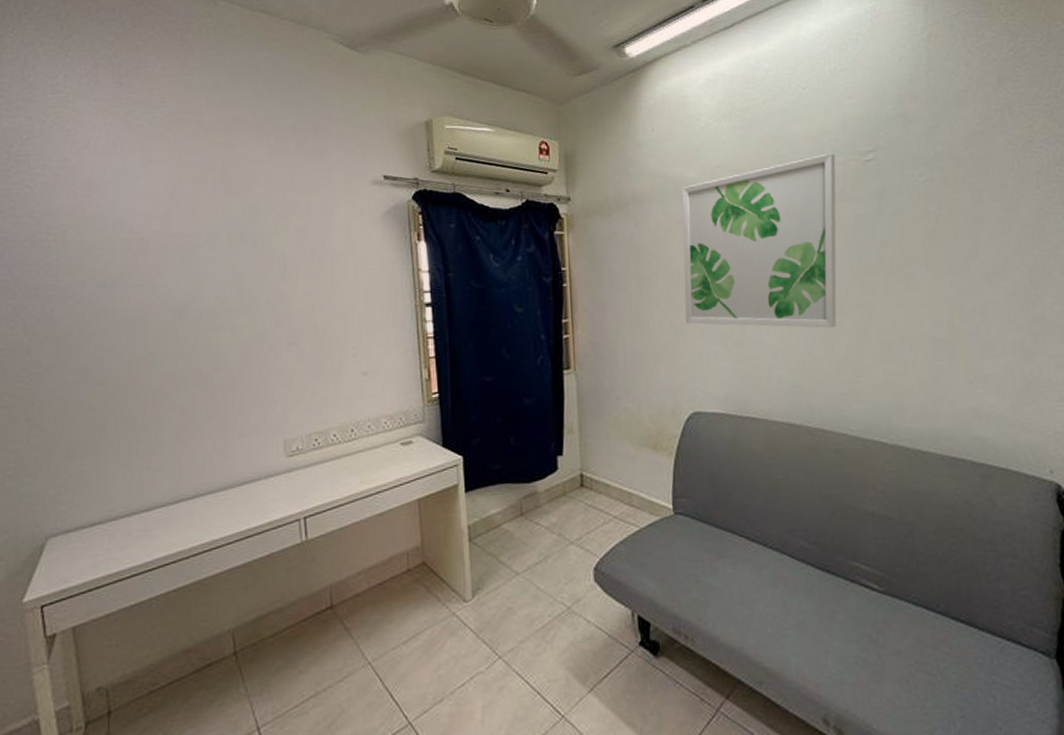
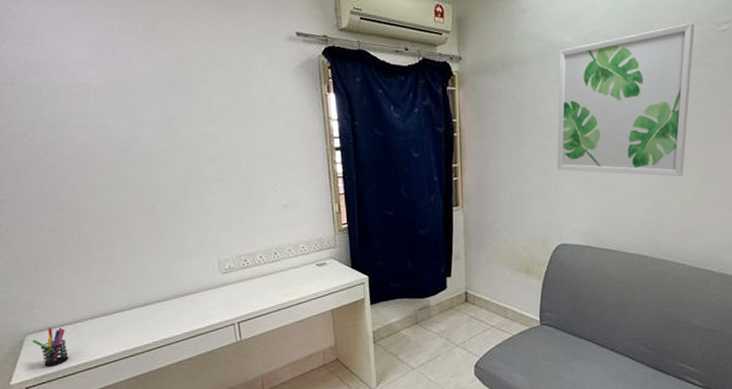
pen holder: none [55,527,97,579] -> present [32,327,69,367]

